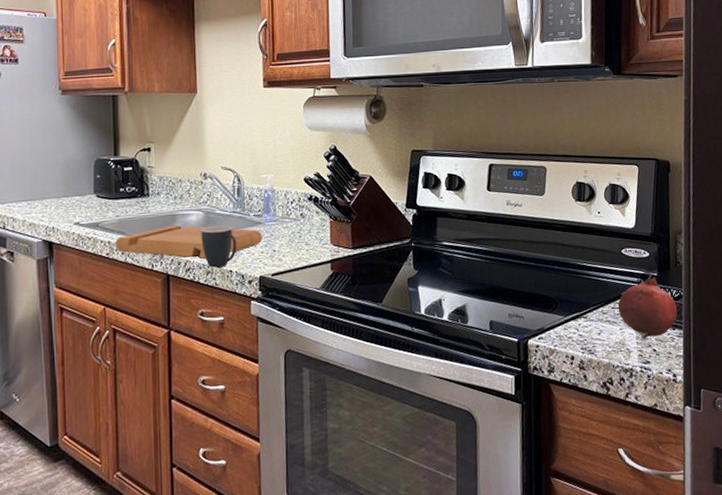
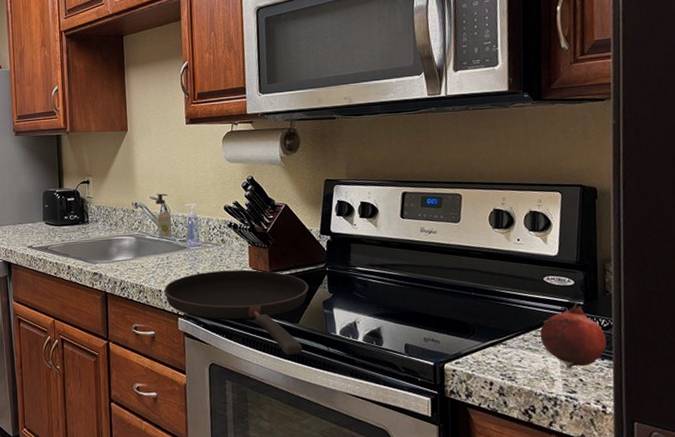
cutting board: present [115,224,262,259] -> none [61,248,187,279]
mug: present [201,225,237,268] -> none [133,249,165,288]
soap dispenser: none [222,163,245,212] -> present [151,193,172,238]
frying pan: none [235,246,394,338] -> present [164,269,309,356]

